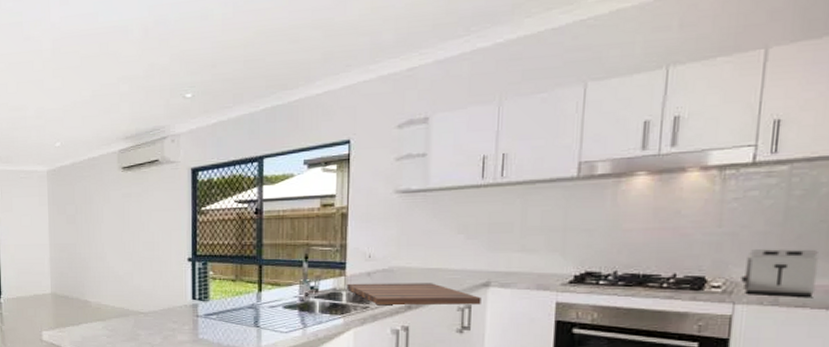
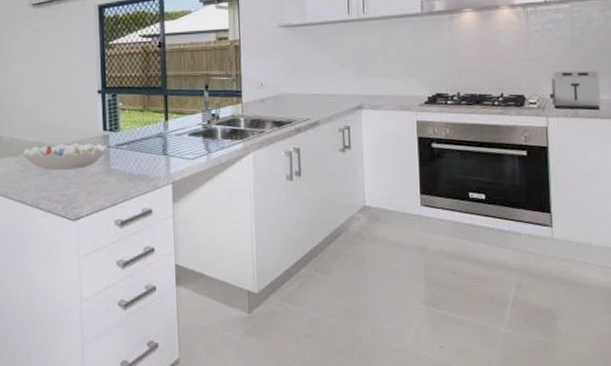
decorative bowl: none [111,310,196,338] -> present [23,142,108,171]
cutting board: present [347,283,481,306] -> none [244,107,358,130]

